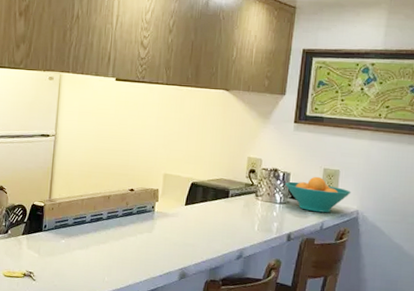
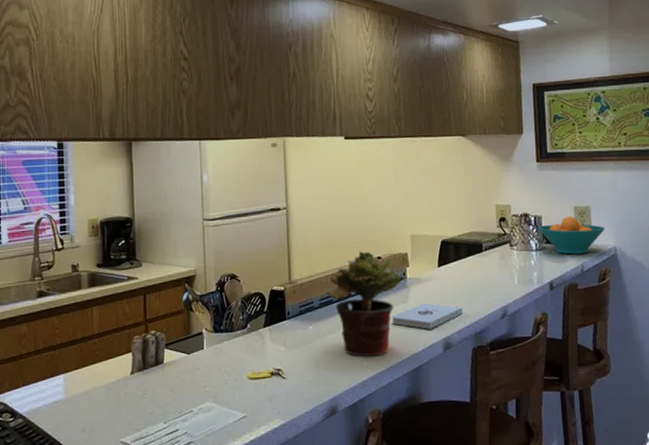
potted plant: none [81,181,151,275] -> present [327,250,403,357]
notepad: none [135,235,202,259] -> present [391,303,463,329]

